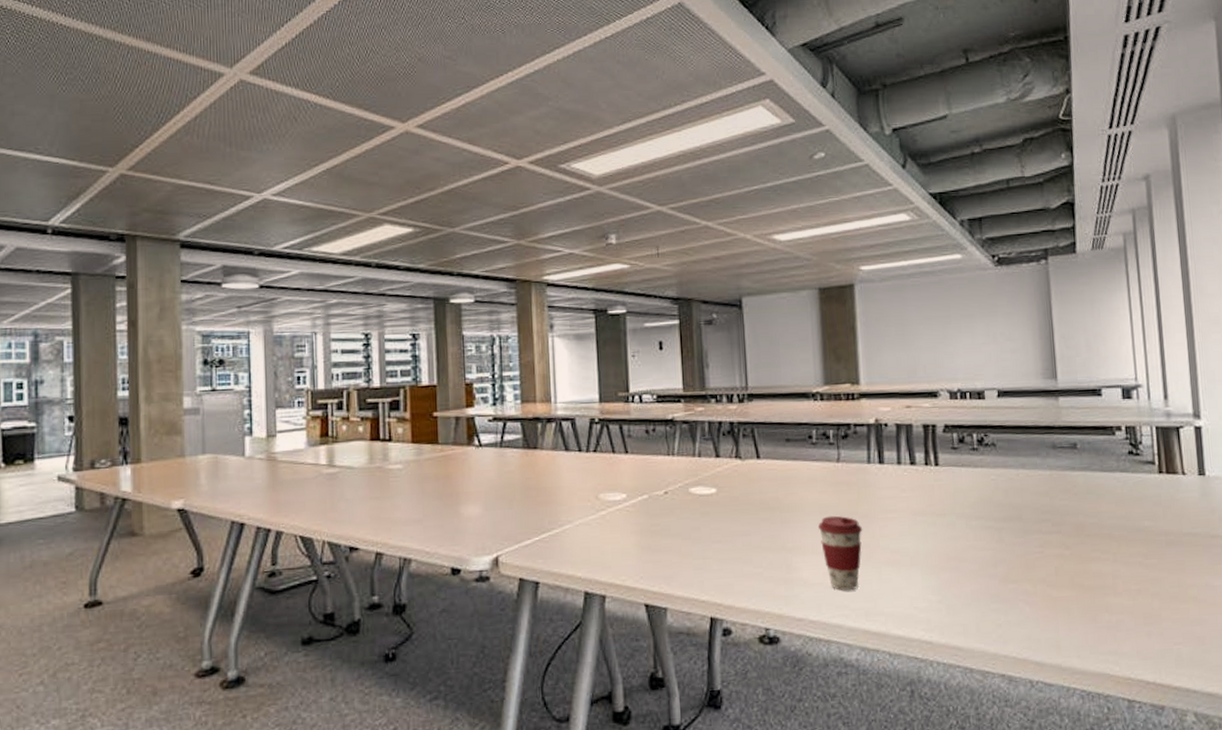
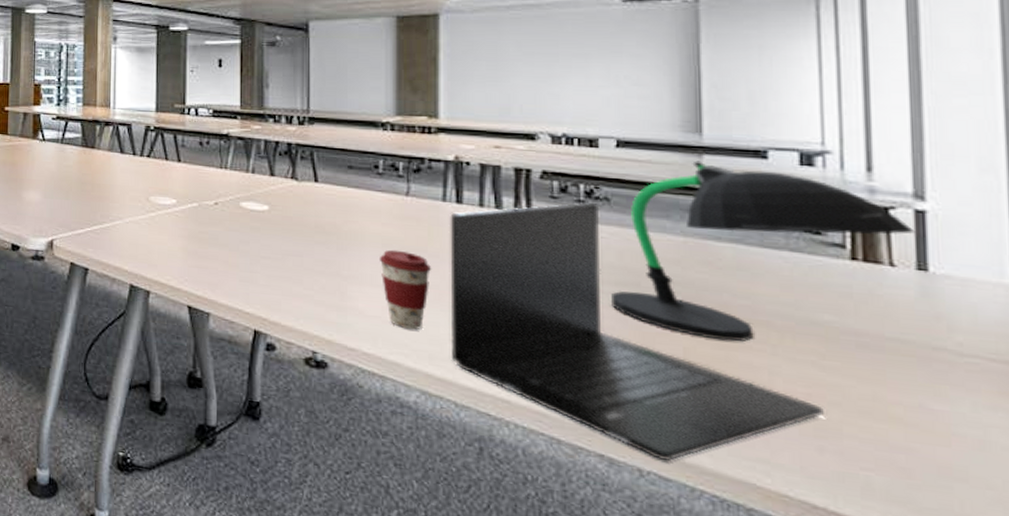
laptop: none [874,449,1149,669] -> present [450,202,824,462]
desk lamp: none [1002,403,1196,556] -> present [611,160,915,342]

